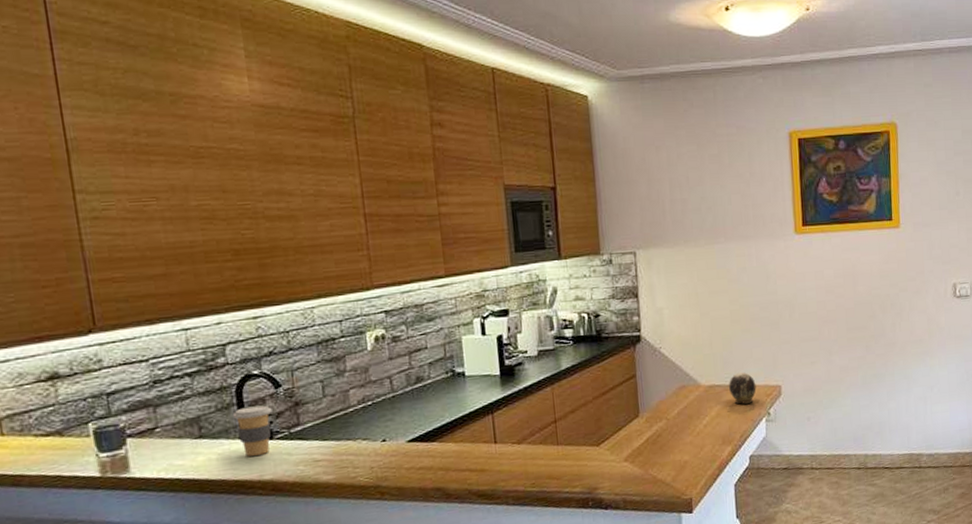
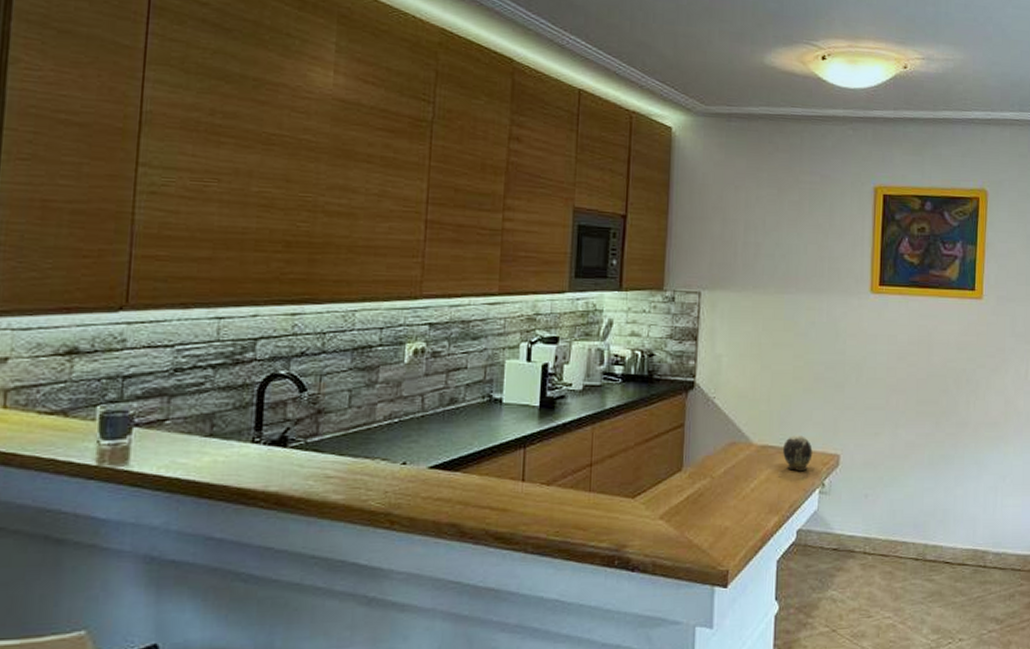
coffee cup: present [232,405,272,456] -> none [249,409,292,463]

